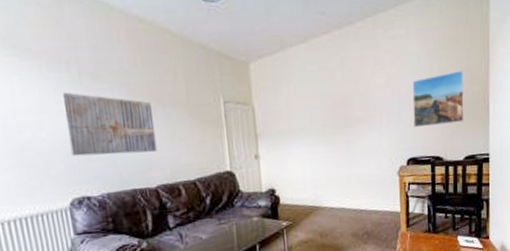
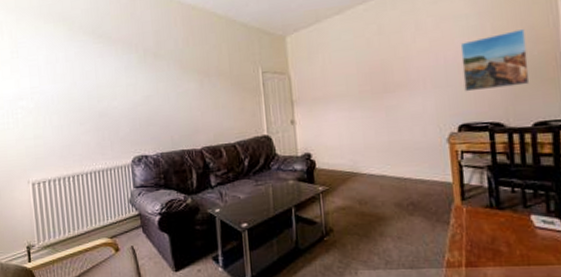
wall art: present [61,92,158,157] -> none [131,69,203,121]

